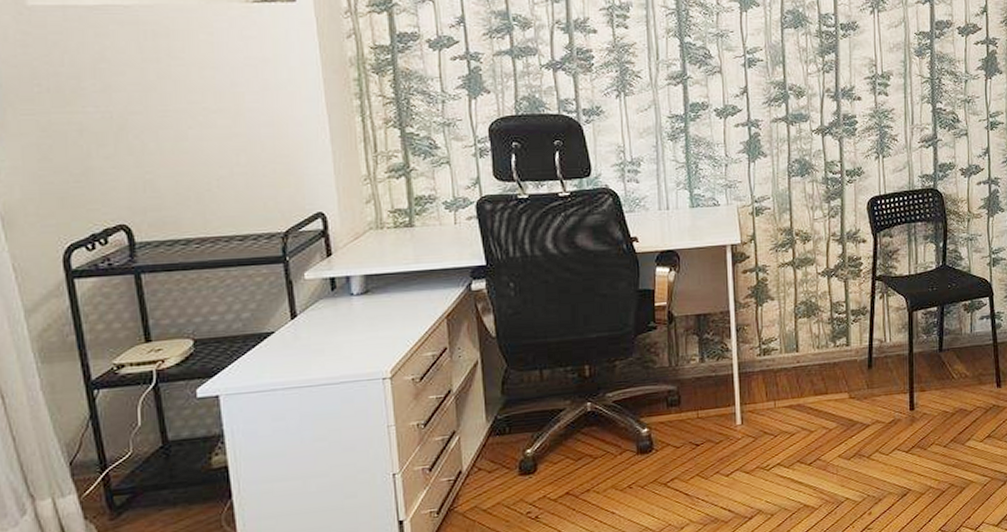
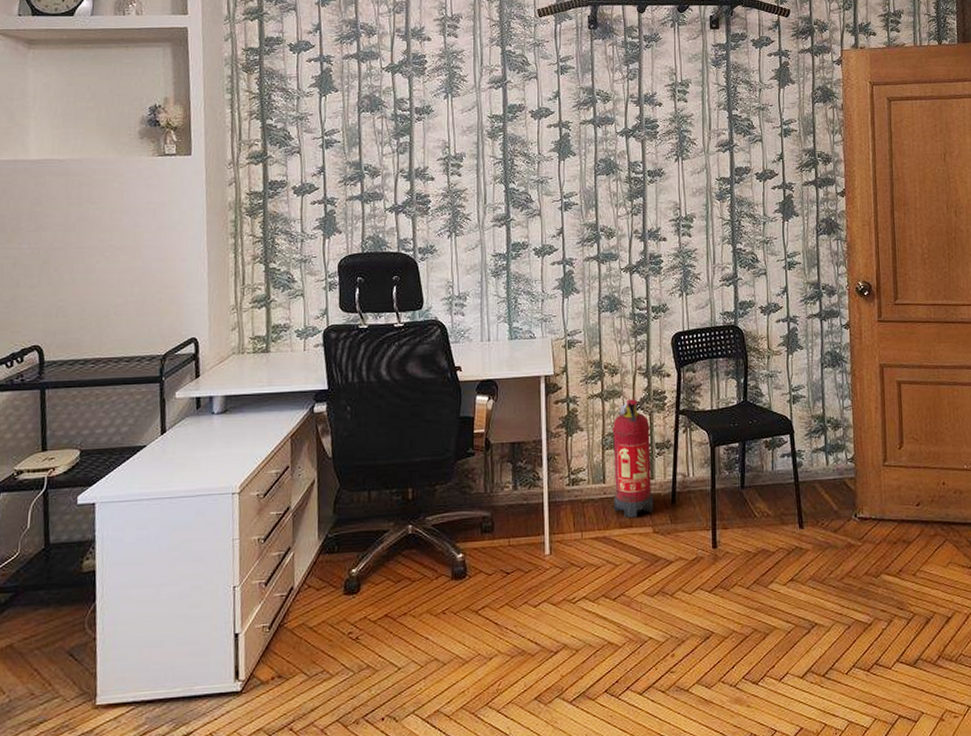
fire extinguisher: none [805,266,850,385] -> present [612,399,654,518]

